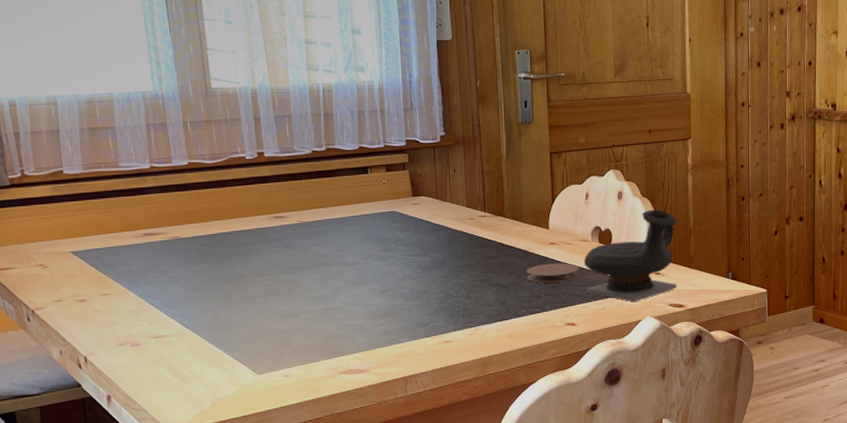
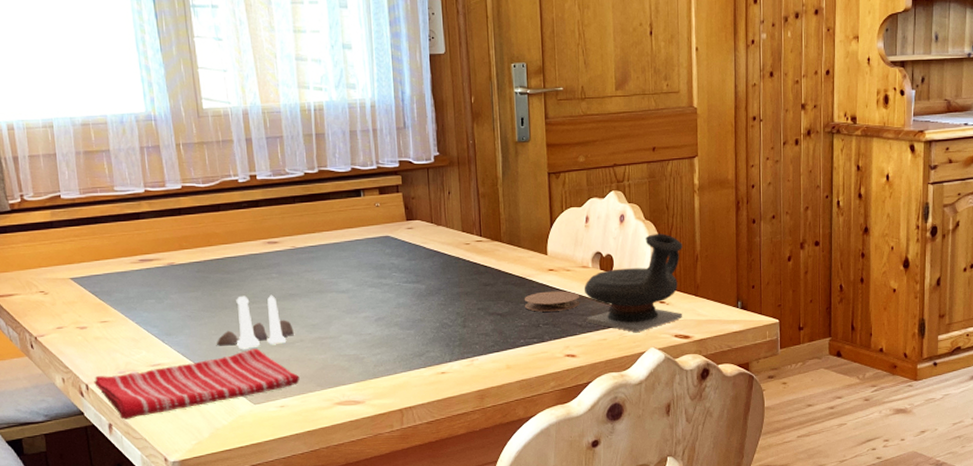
dish towel: none [93,320,304,391] -> present [94,348,300,420]
salt and pepper shaker set: none [221,267,299,320] -> present [217,295,294,349]

